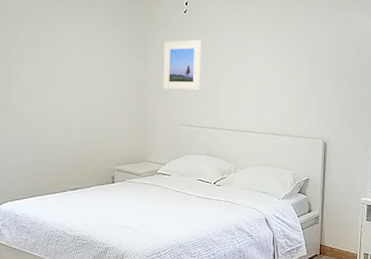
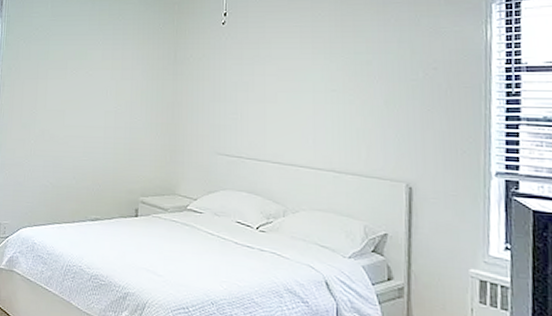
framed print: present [163,40,202,91] -> none [196,55,243,114]

